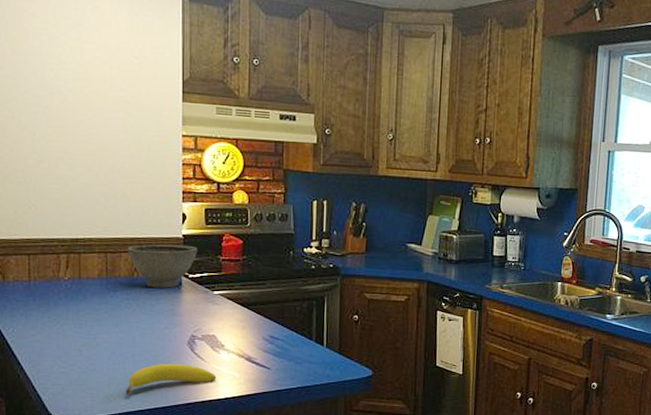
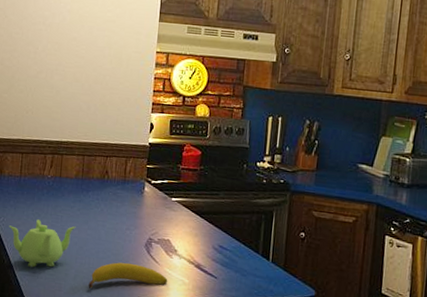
teapot: none [20,327,105,379] -> present [8,219,76,268]
bowl: present [127,244,197,288] -> none [101,150,161,192]

